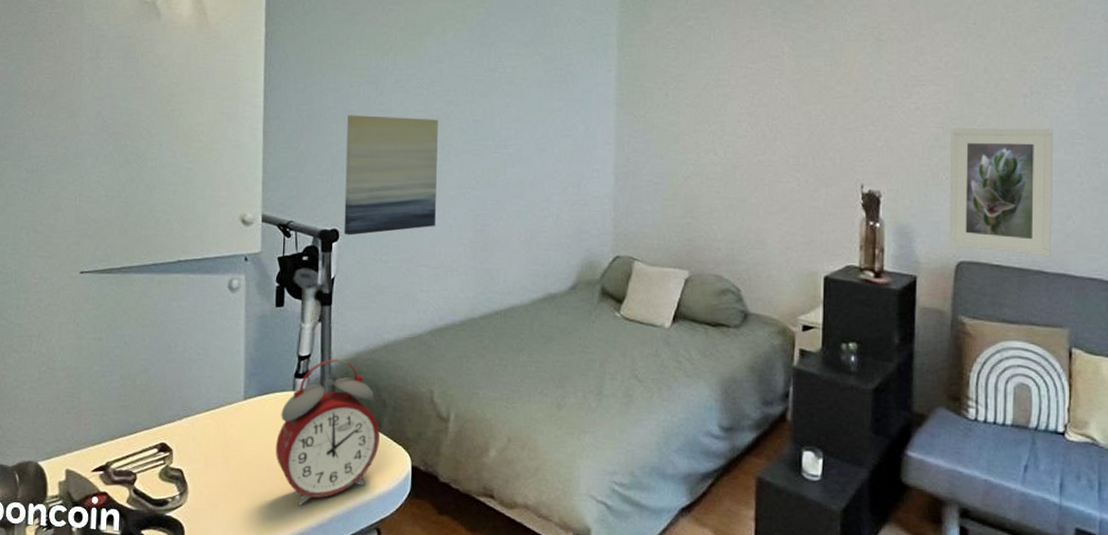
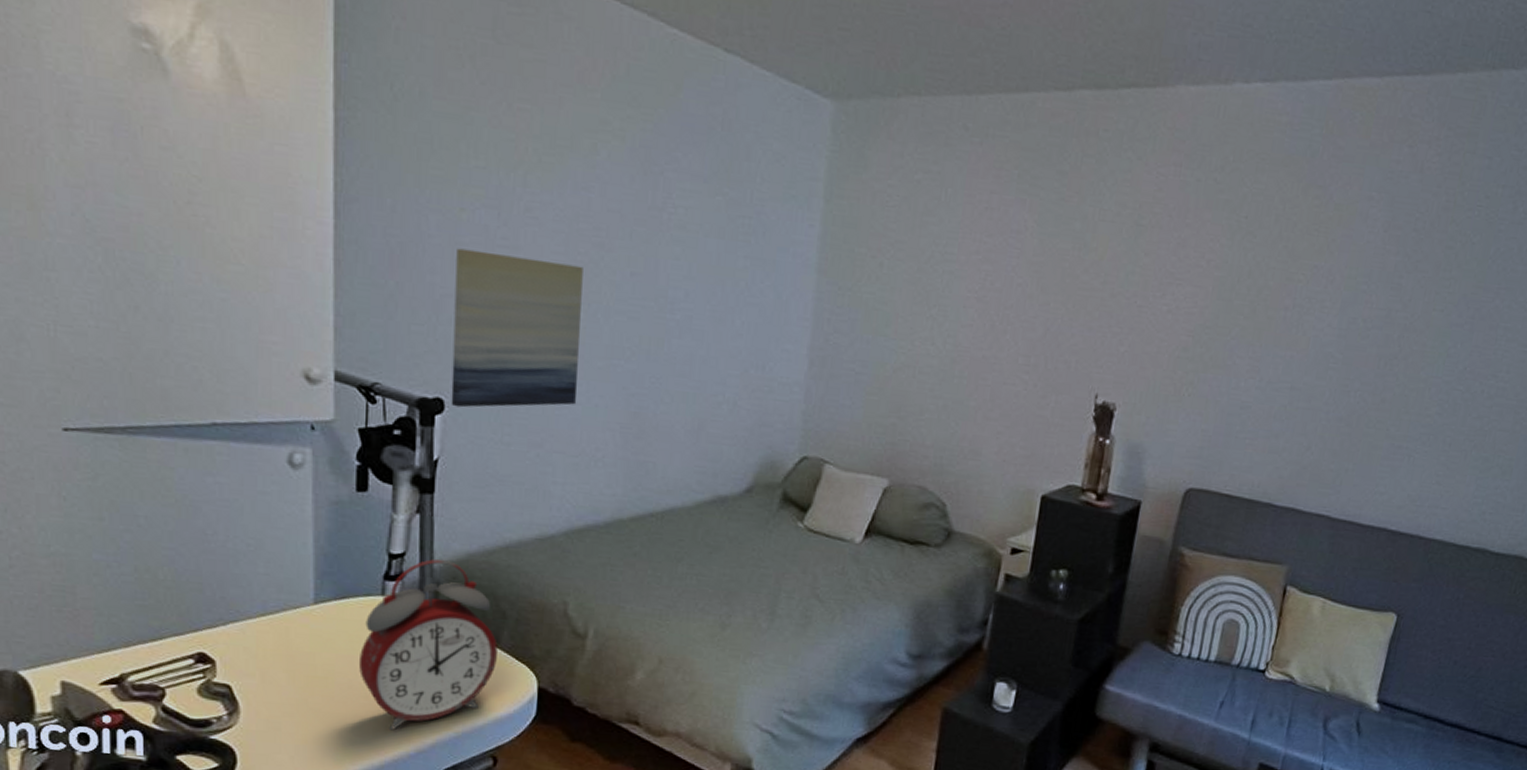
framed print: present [948,128,1053,257] -> none [1180,338,1309,489]

